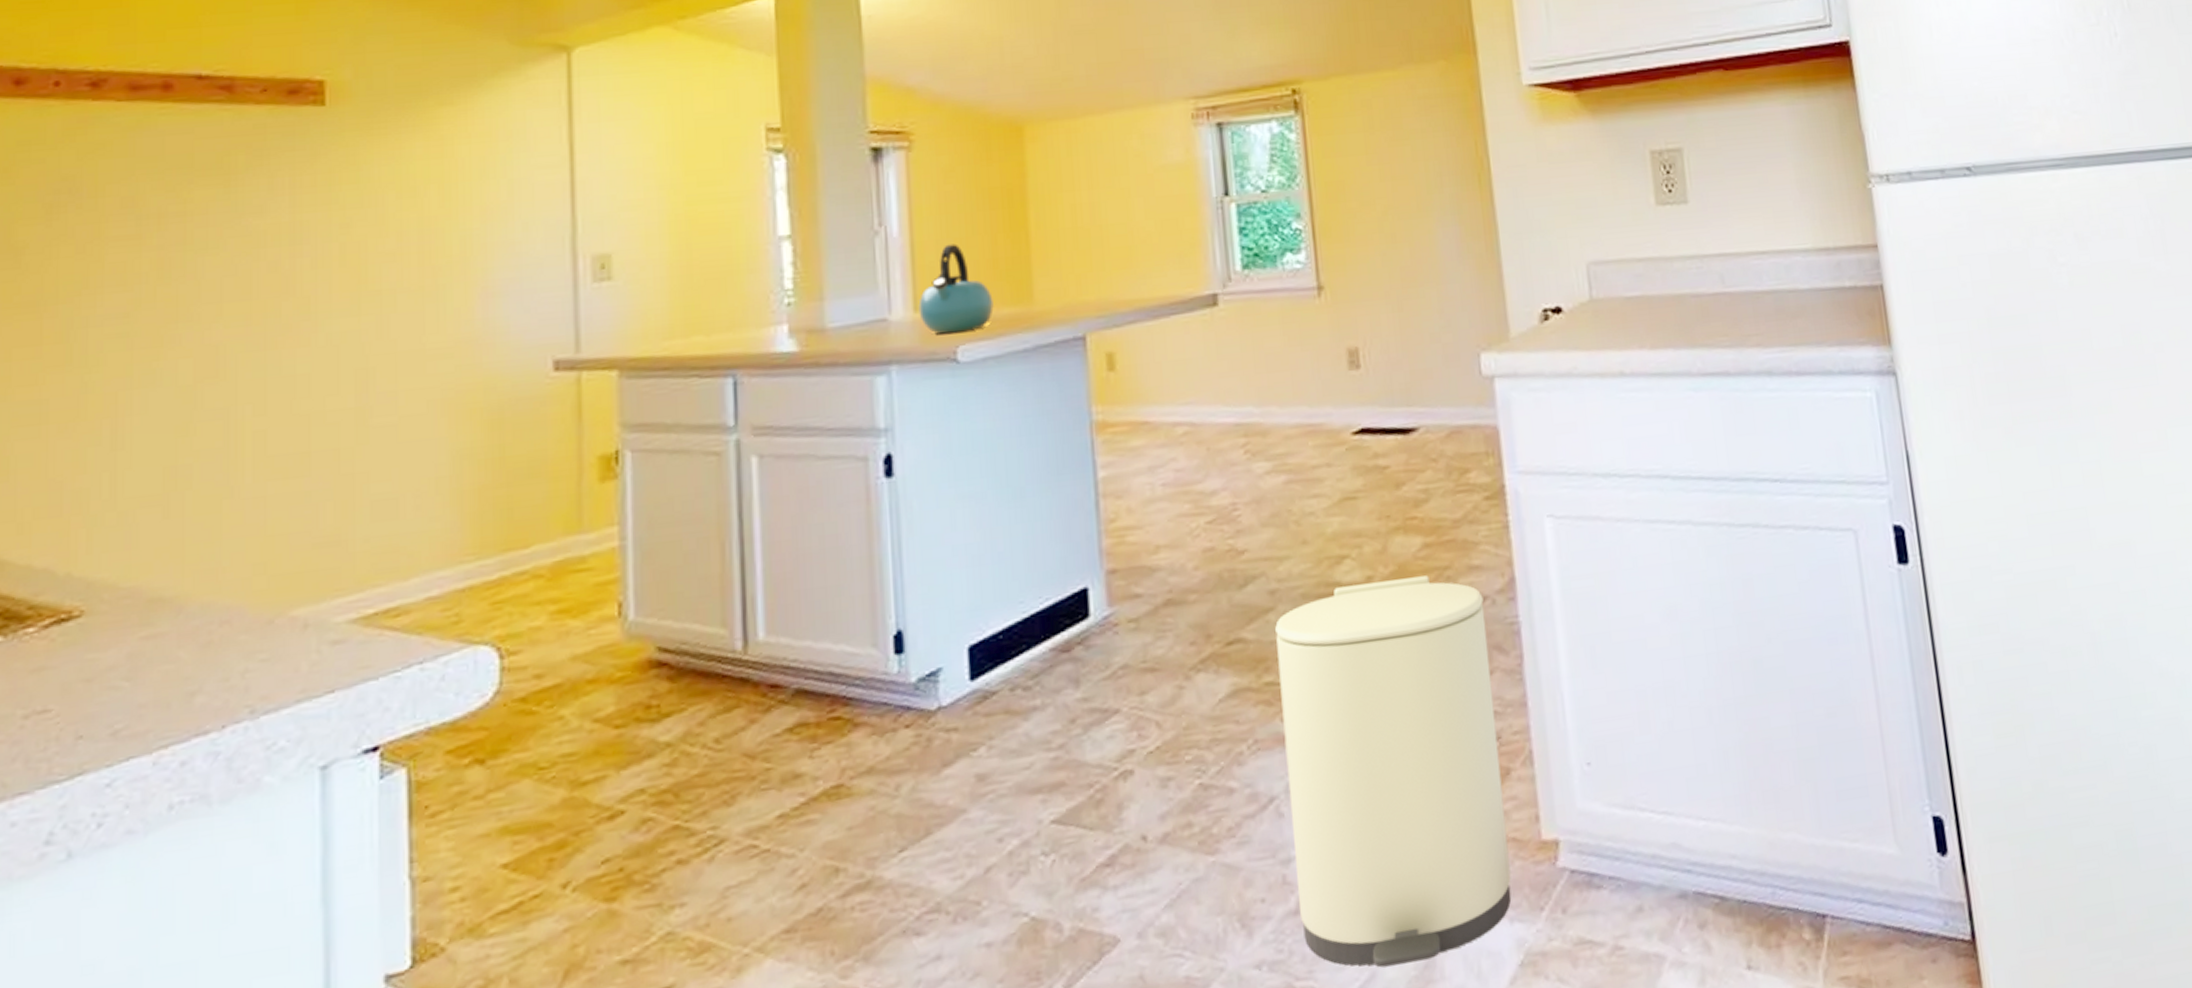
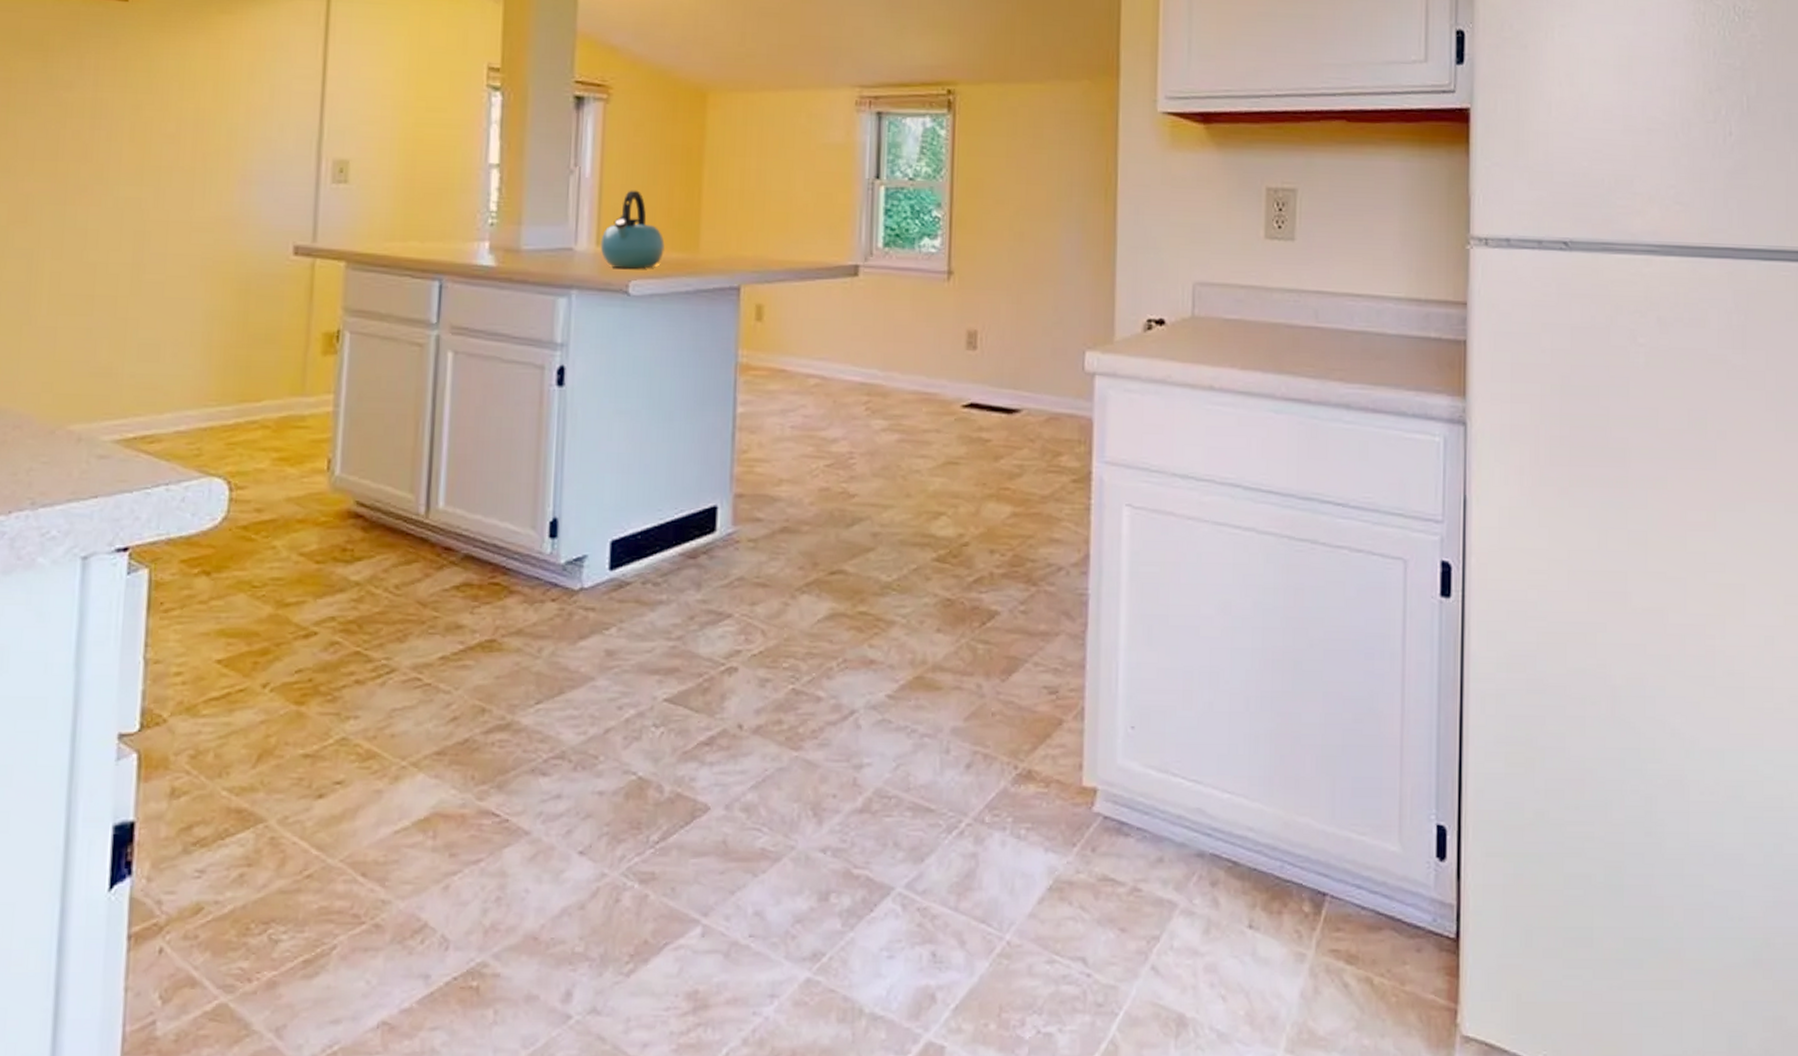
pedal bin: present [1275,575,1512,968] -> none [864,539,1059,870]

